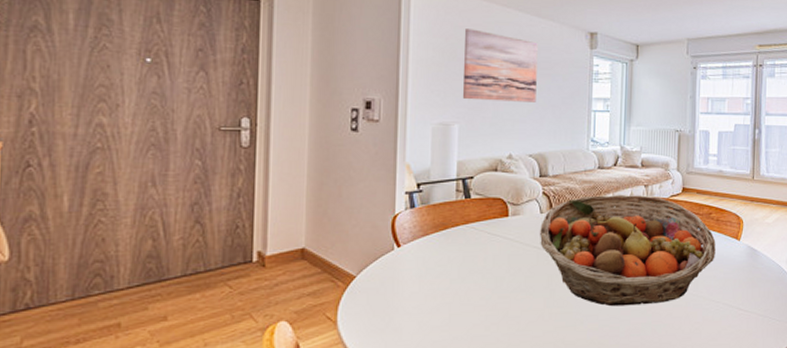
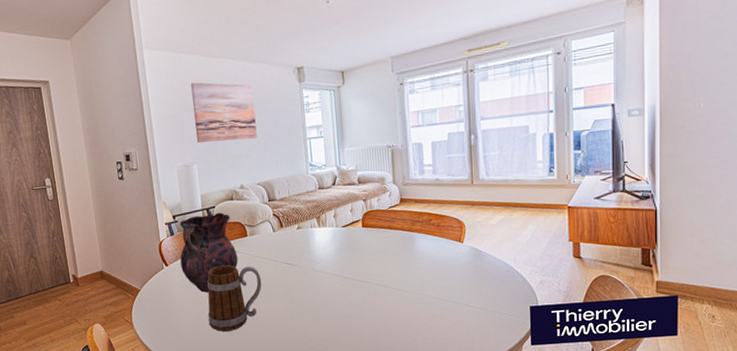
vase: none [418,184,493,284] -> present [179,212,238,293]
mug: none [444,250,519,335] -> present [207,265,262,332]
fruit basket: present [540,194,716,307] -> none [275,208,439,307]

